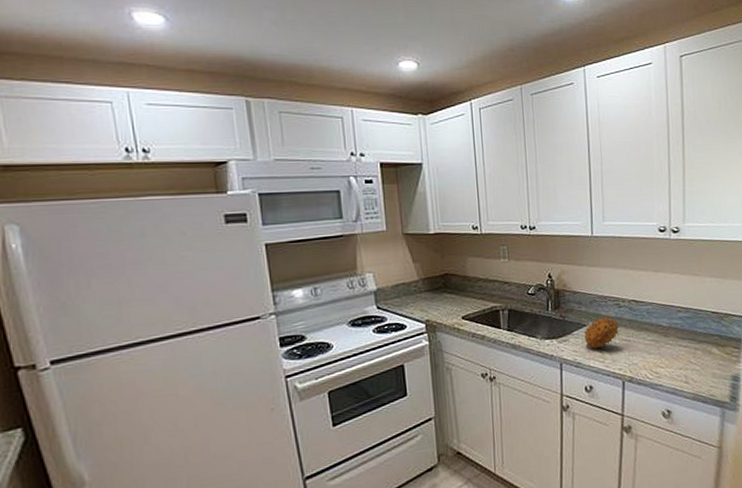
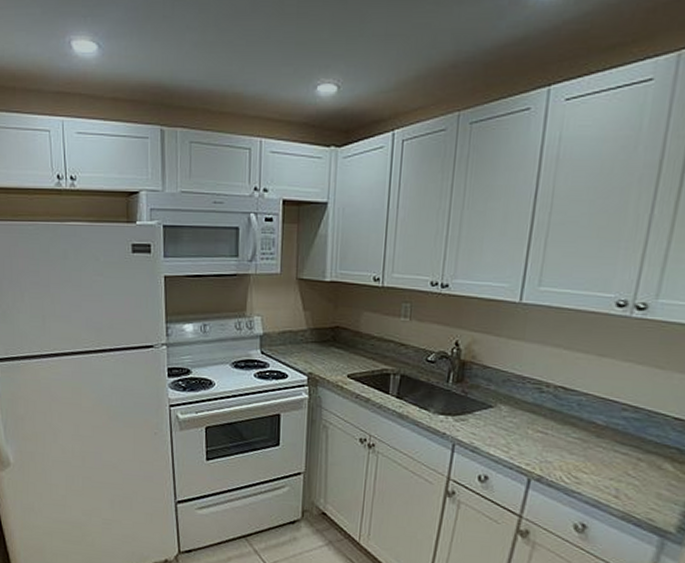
fruit: present [584,316,620,349] -> none [487,400,537,436]

